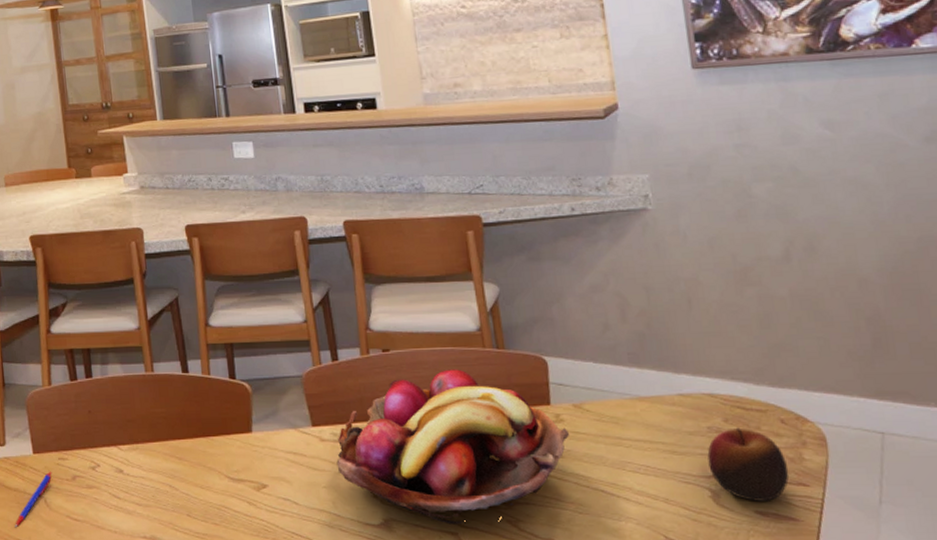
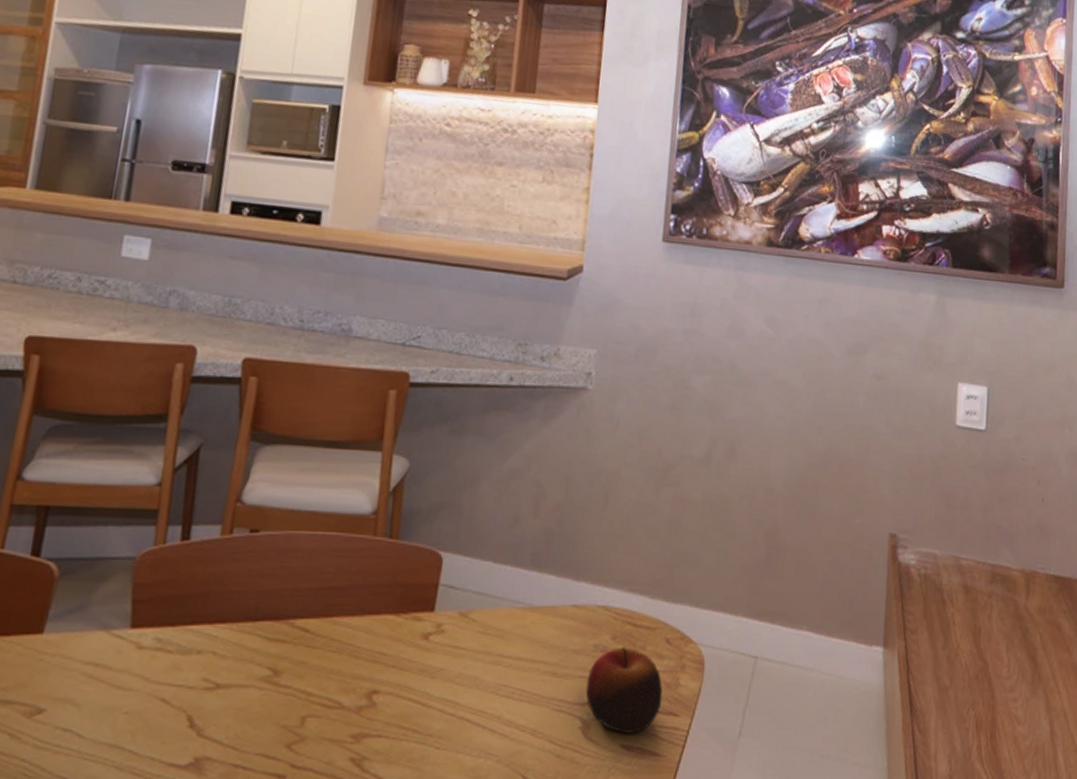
fruit basket: present [336,369,569,525] -> none [150,560,447,764]

